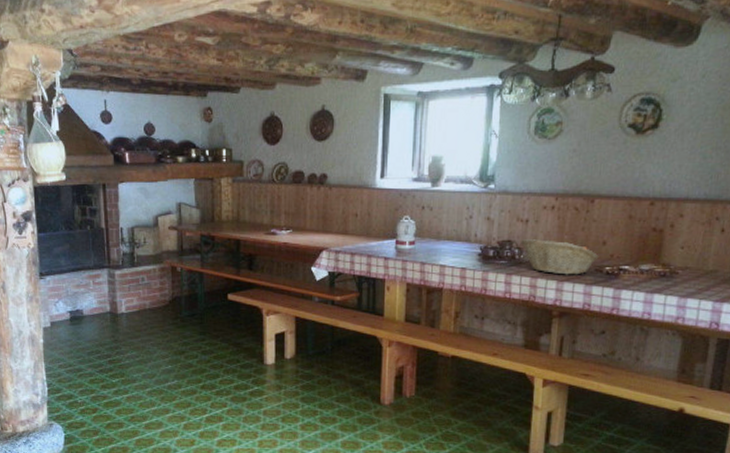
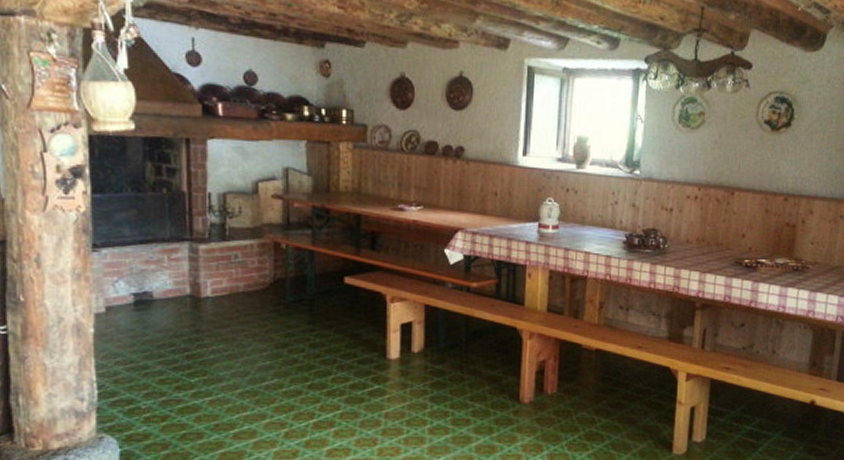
fruit basket: present [521,238,599,275] -> none [665,227,739,267]

